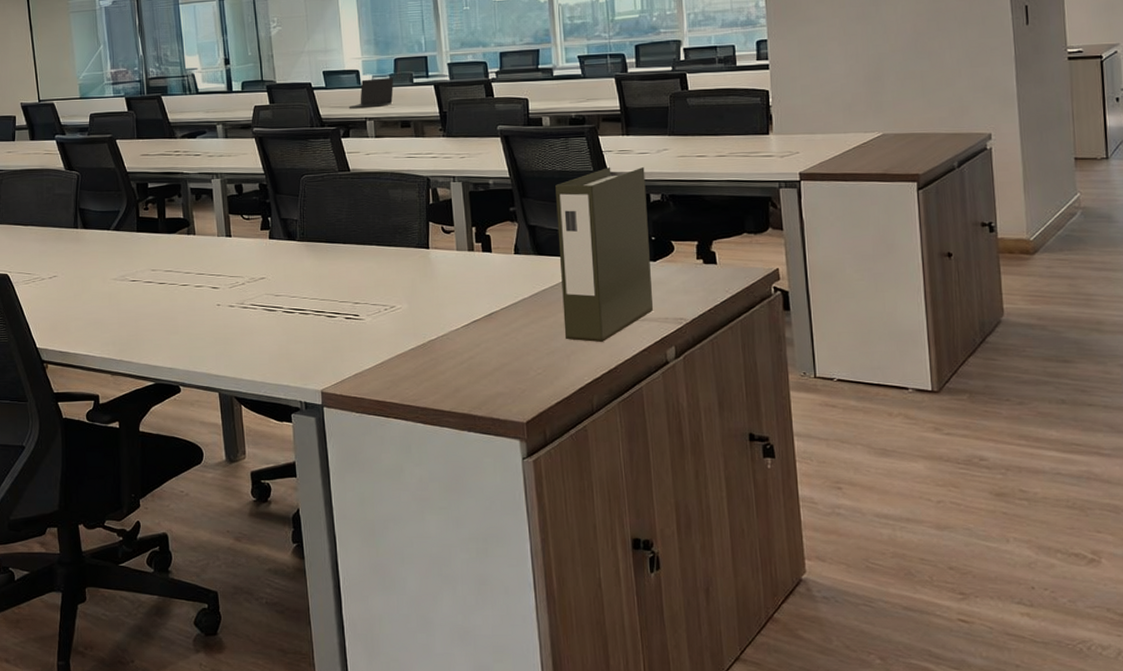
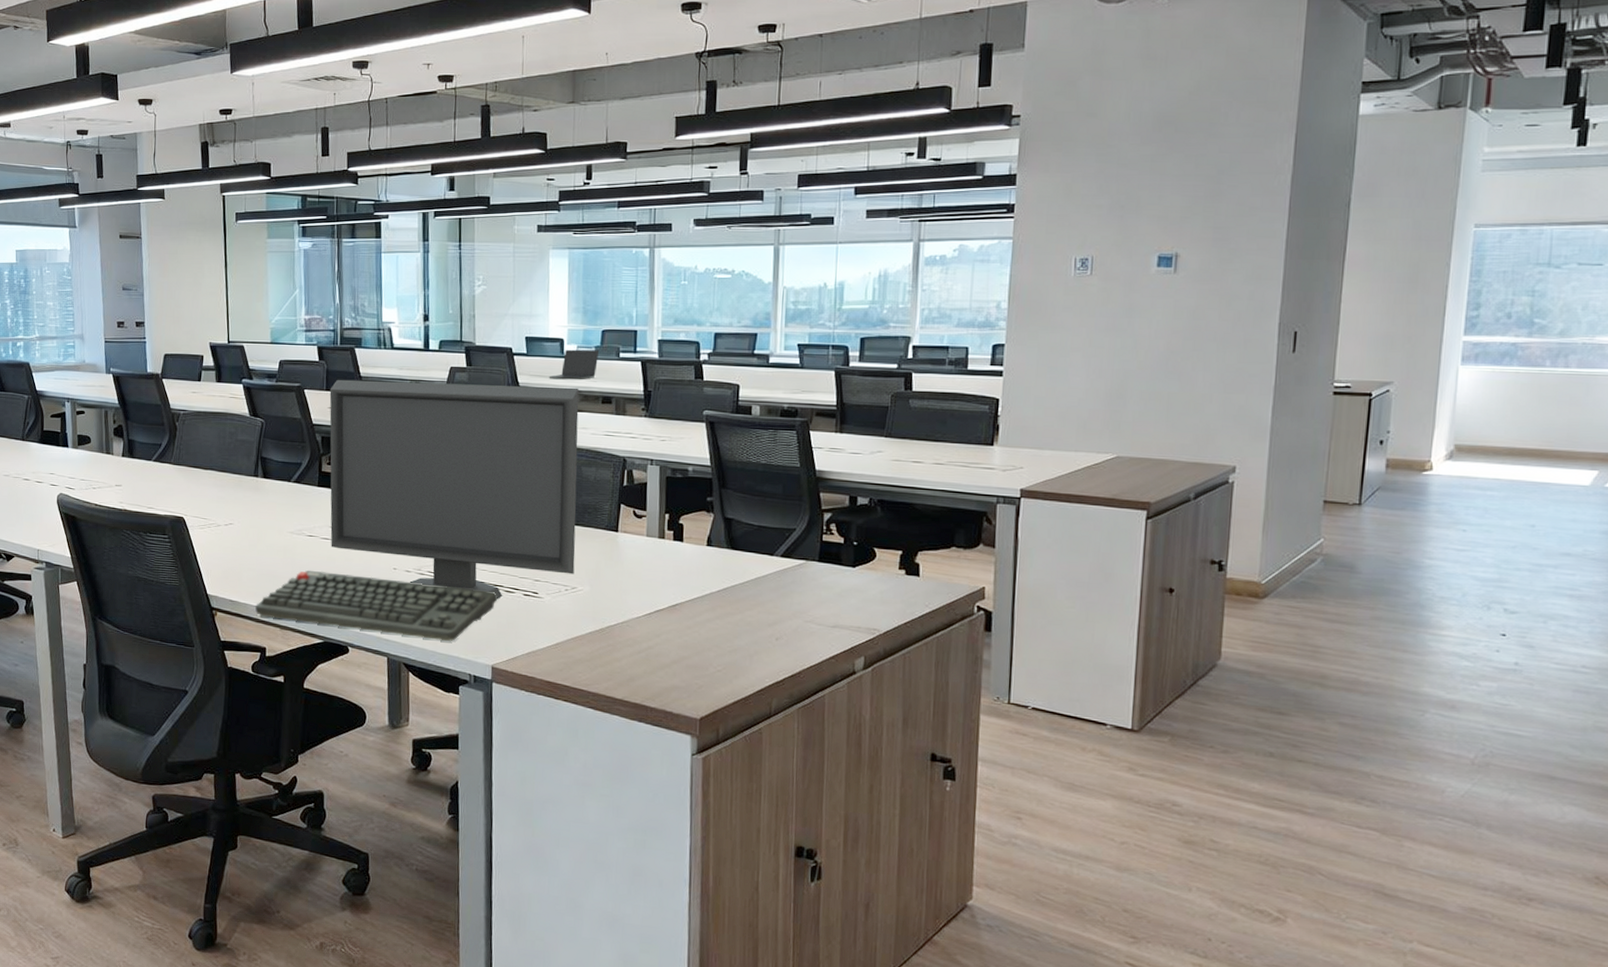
computer keyboard: none [84,314,320,371] -> present [254,570,497,641]
monitor: none [141,115,392,324] -> present [329,379,579,599]
binder: present [555,167,654,343] -> none [749,465,855,646]

